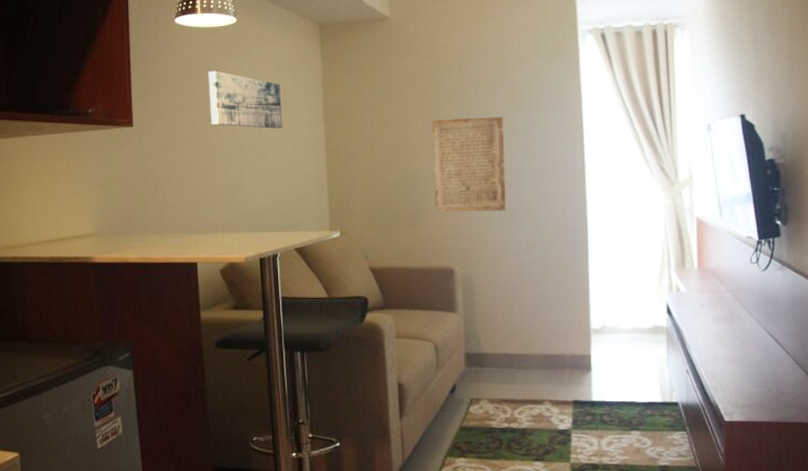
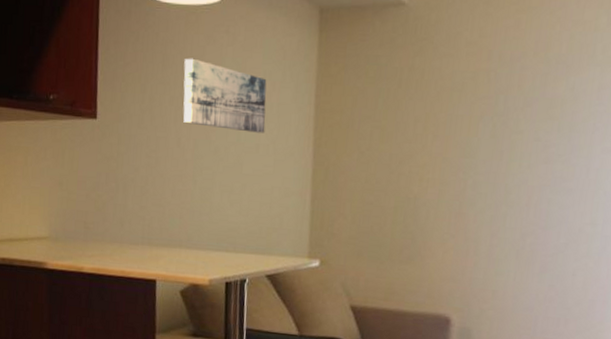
stone plaque: present [432,117,506,211] -> none [436,135,536,255]

